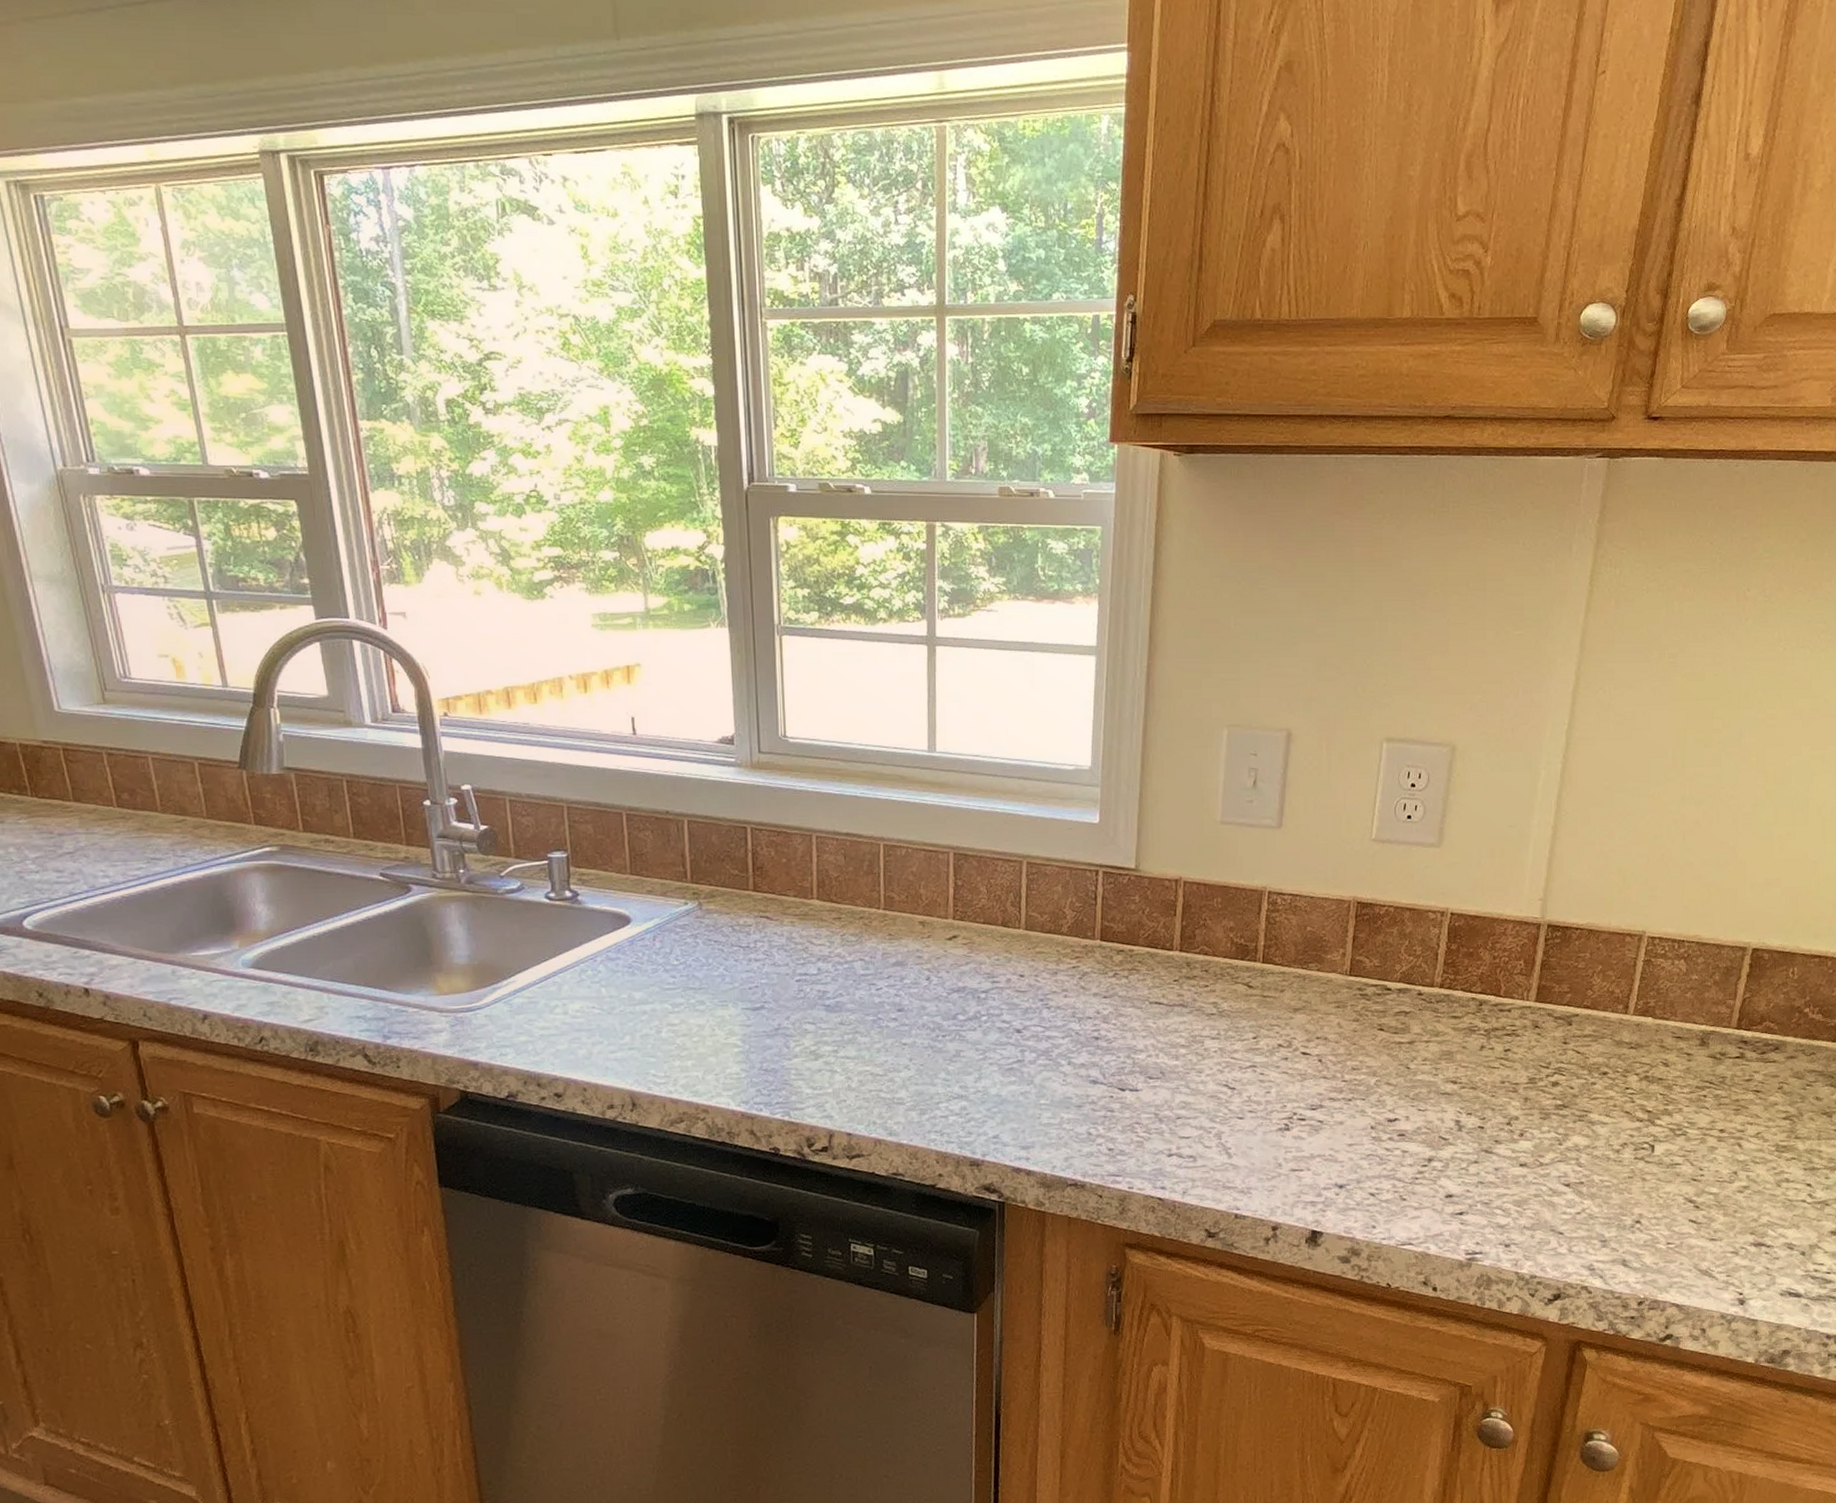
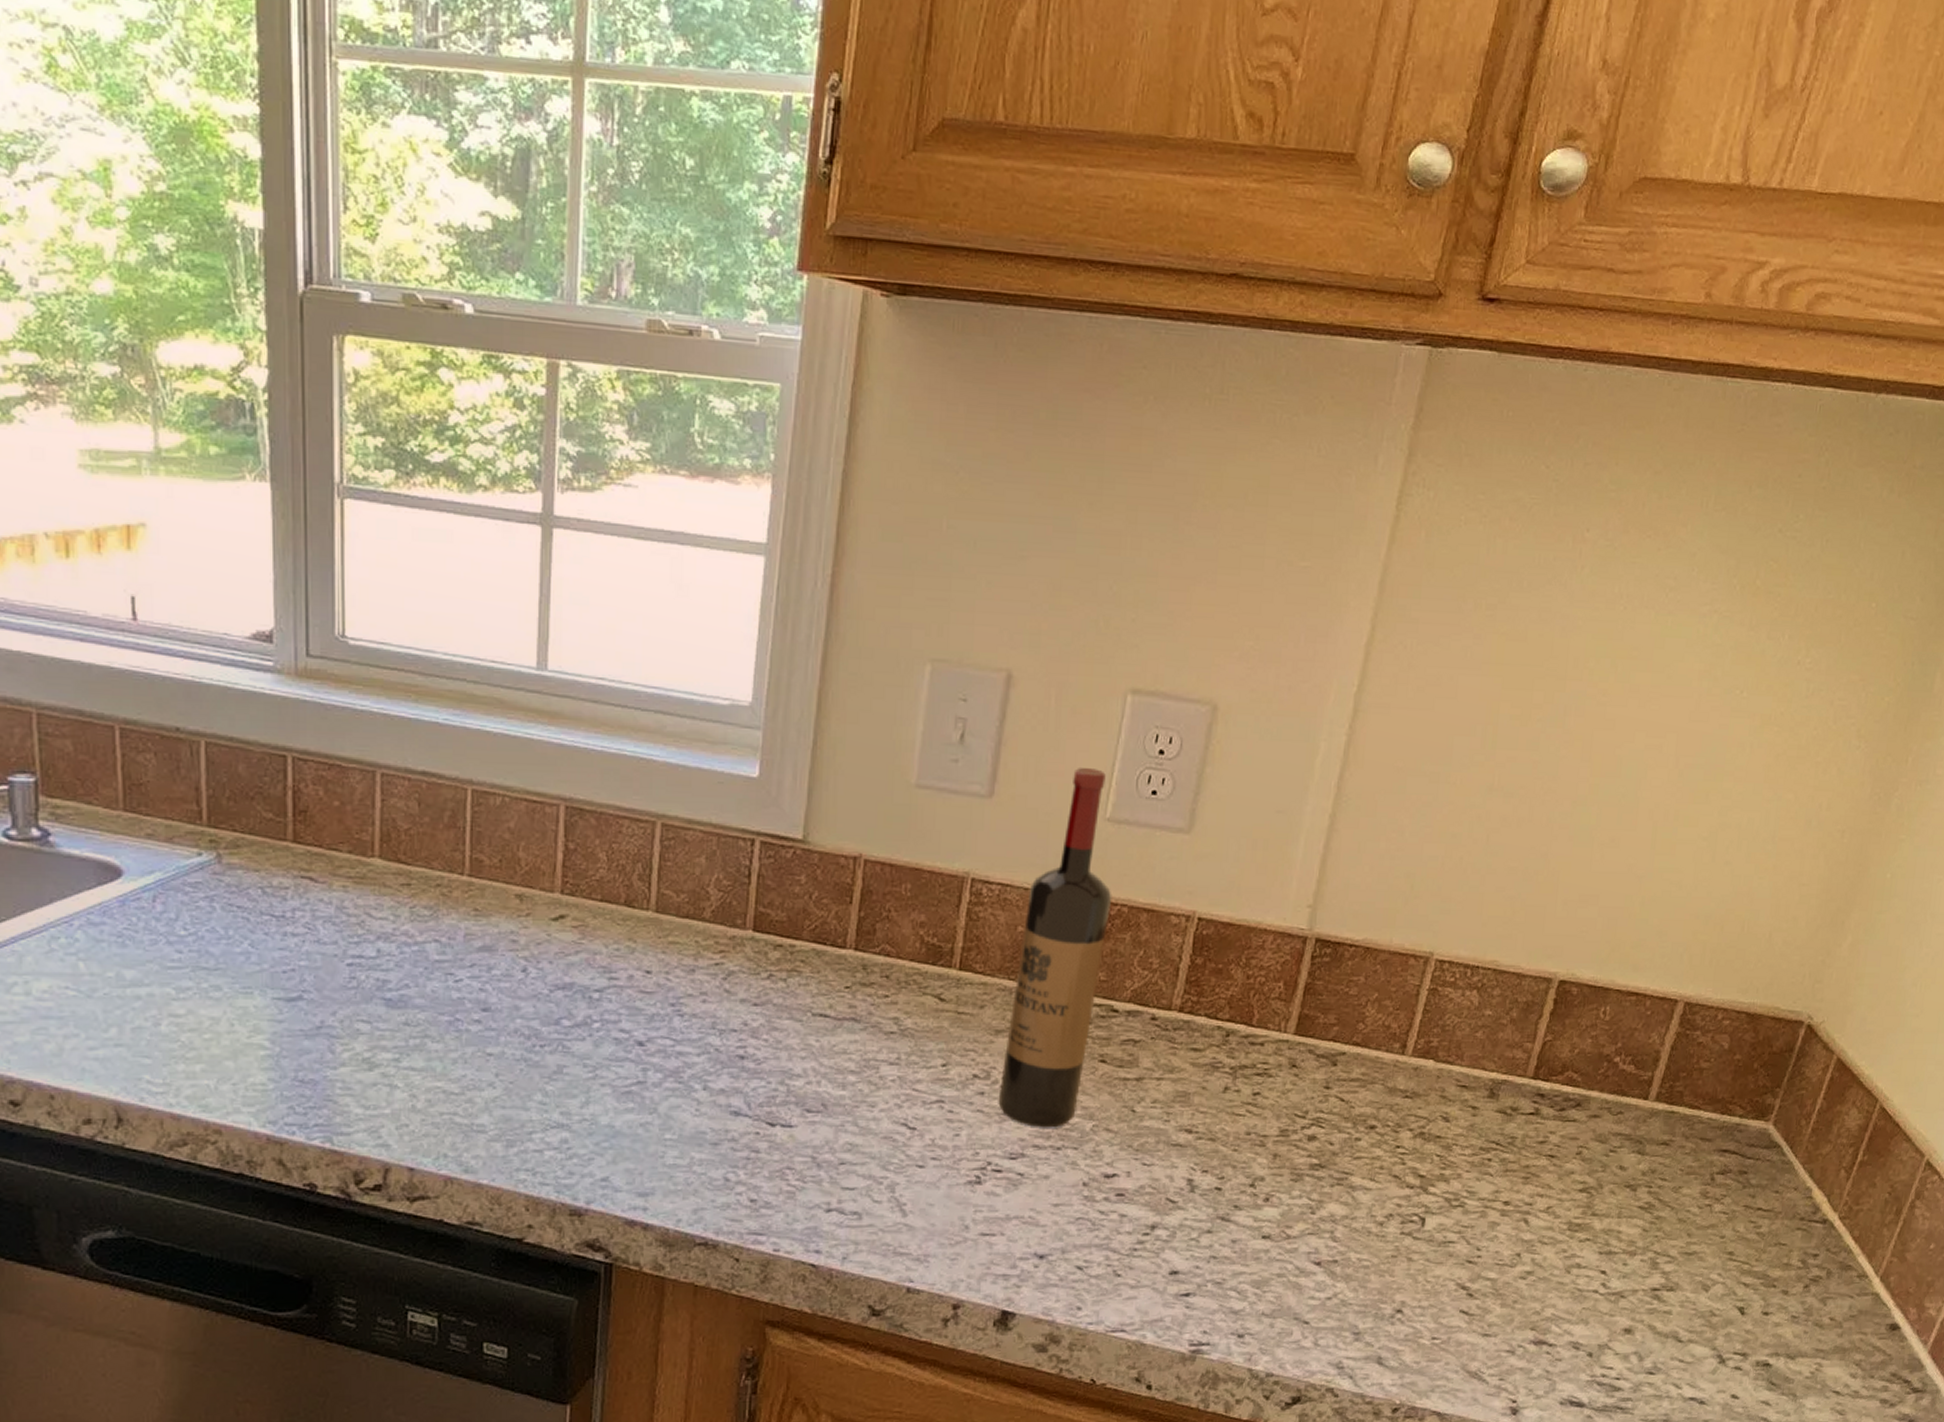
wine bottle: none [1299,801,1381,1084] -> present [998,768,1112,1128]

